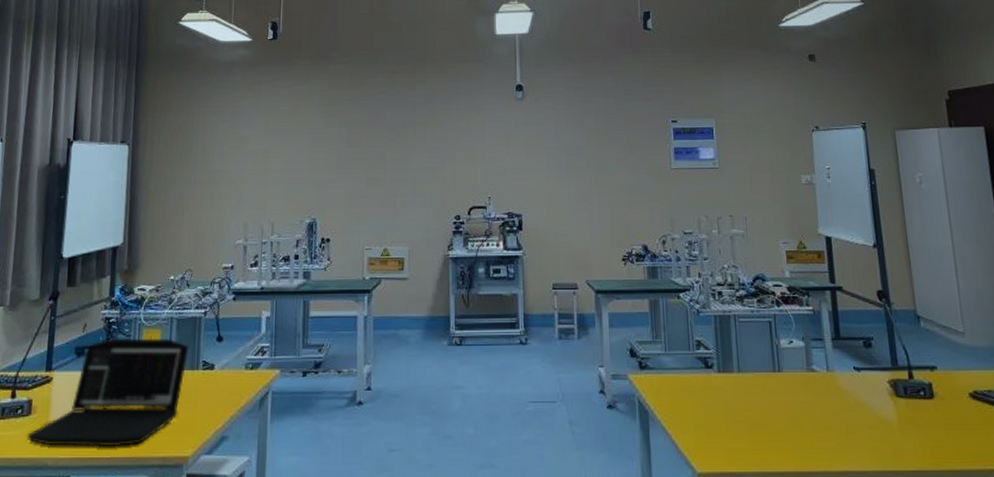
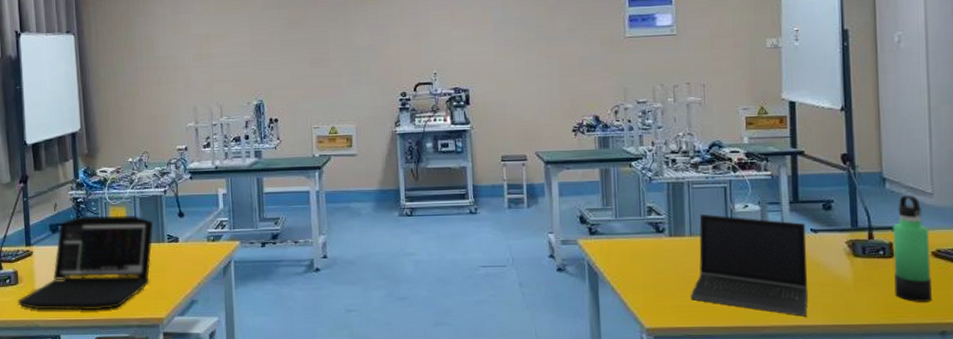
laptop computer: none [741,349,857,461] -> present [691,213,809,317]
thermos bottle: none [930,334,974,447] -> present [892,195,932,302]

